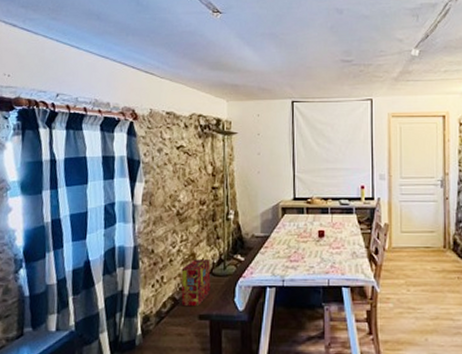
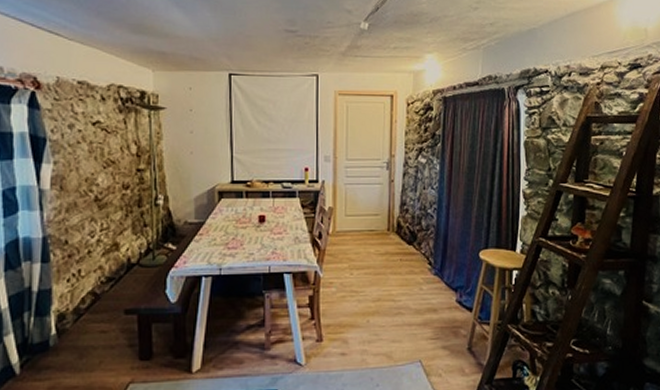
product box: present [181,259,211,306] -> none [102,249,138,300]

